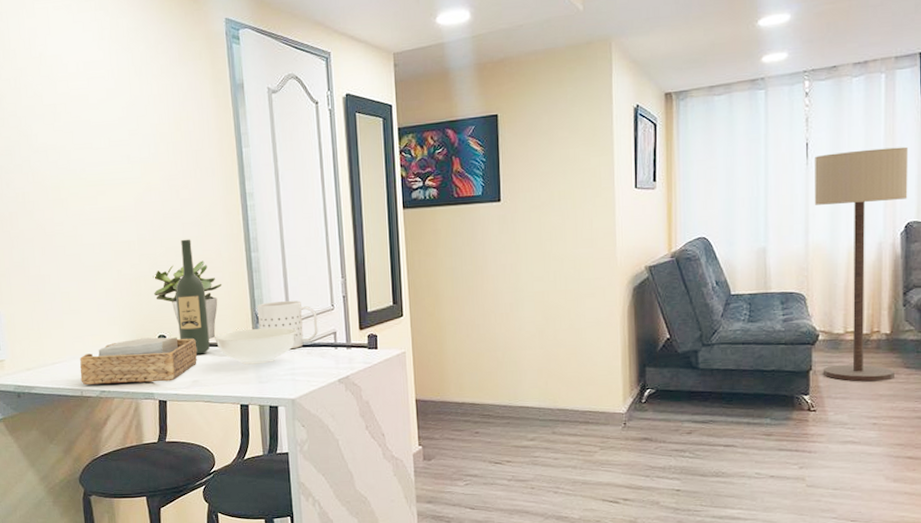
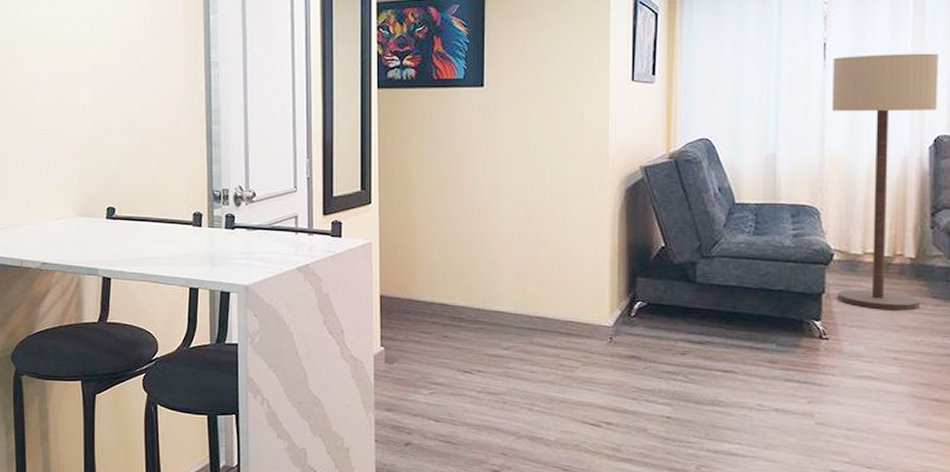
napkin holder: present [79,337,198,386] -> none [21,209,148,257]
potted plant: present [153,260,222,339] -> none [106,130,179,214]
wine bottle: present [175,239,210,355] -> none [129,106,161,231]
bowl: present [214,327,297,365] -> none [166,206,256,245]
mug: present [257,301,319,350] -> none [214,179,279,232]

